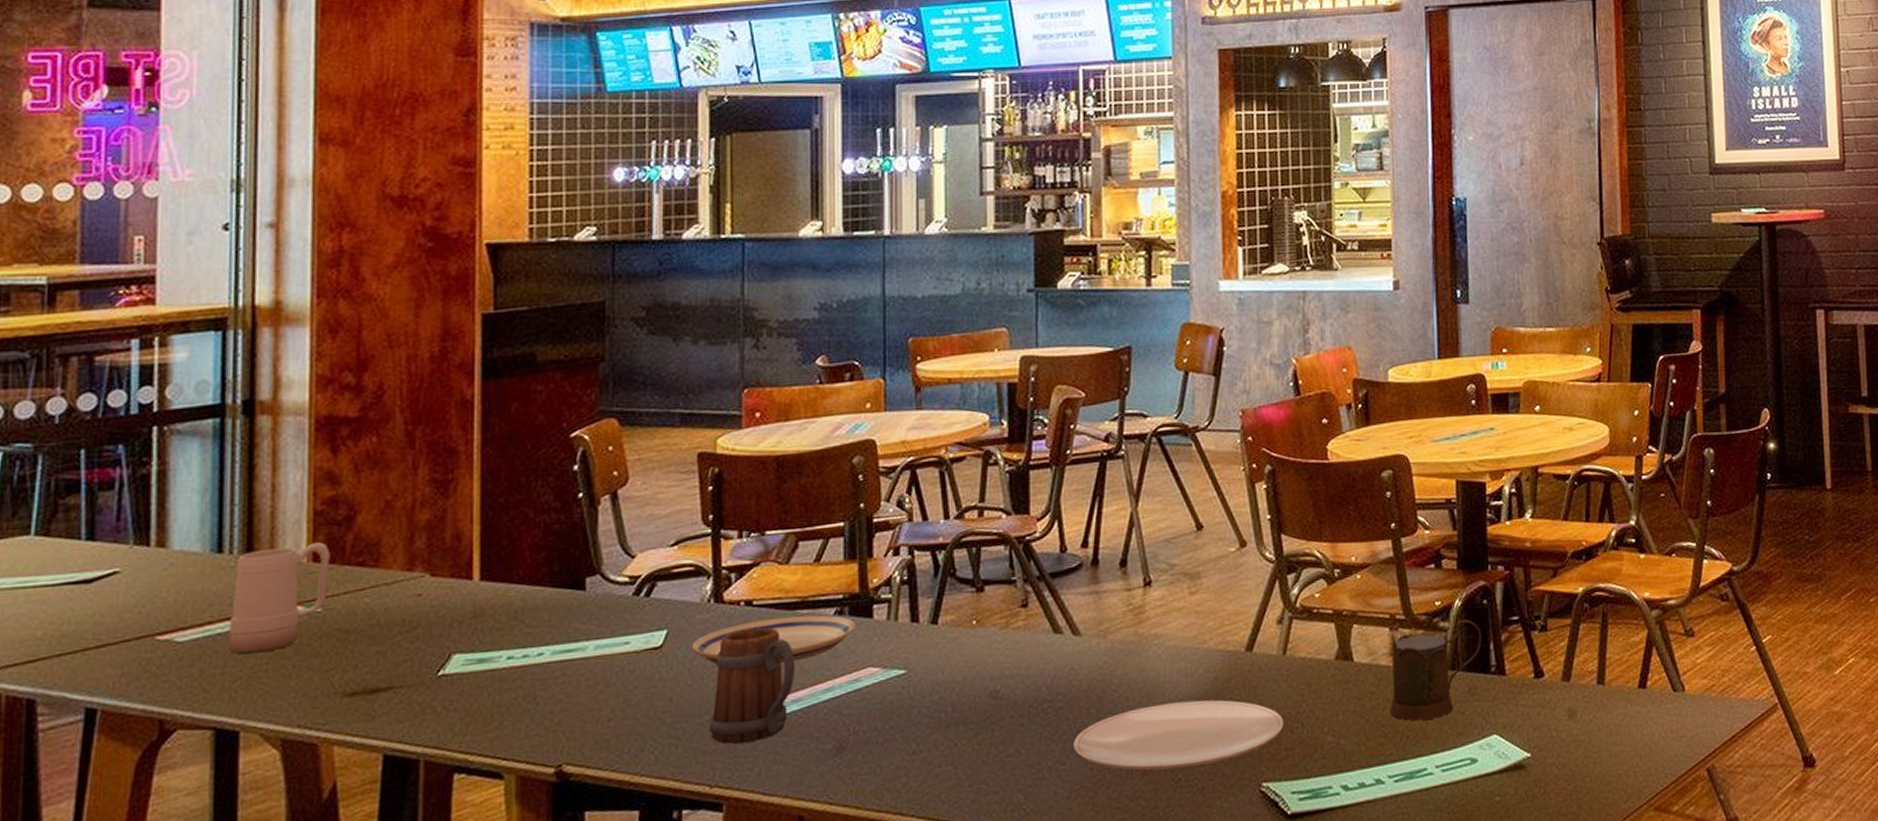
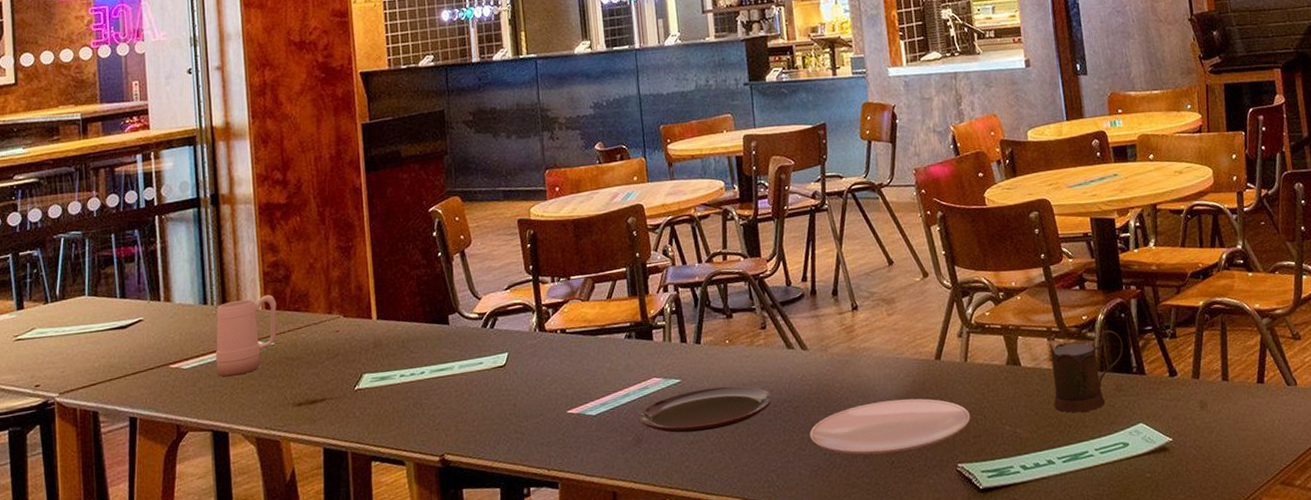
plate: present [691,615,855,664] -> none [525,339,641,378]
beer mug: present [708,627,796,744] -> none [543,349,601,438]
plate: none [844,679,1028,740] -> present [639,386,773,433]

